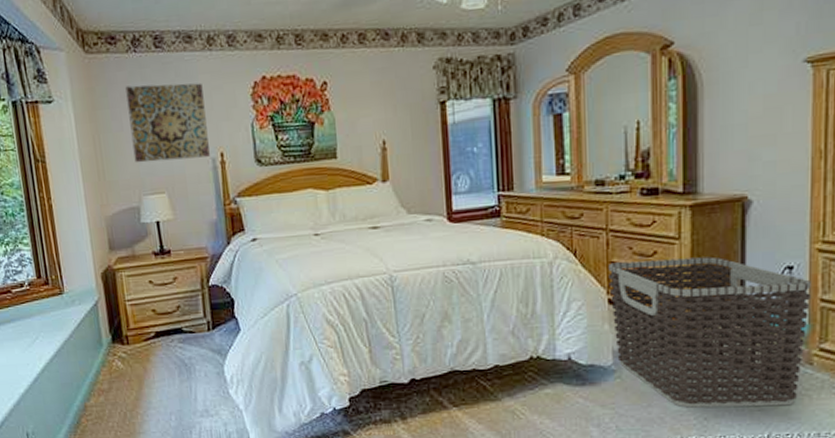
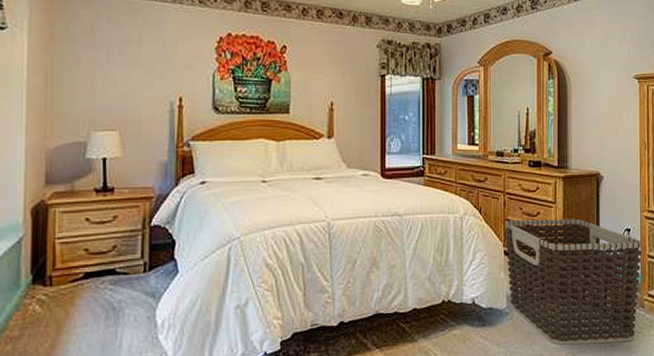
wall art: present [125,83,210,163] -> none [88,24,169,100]

